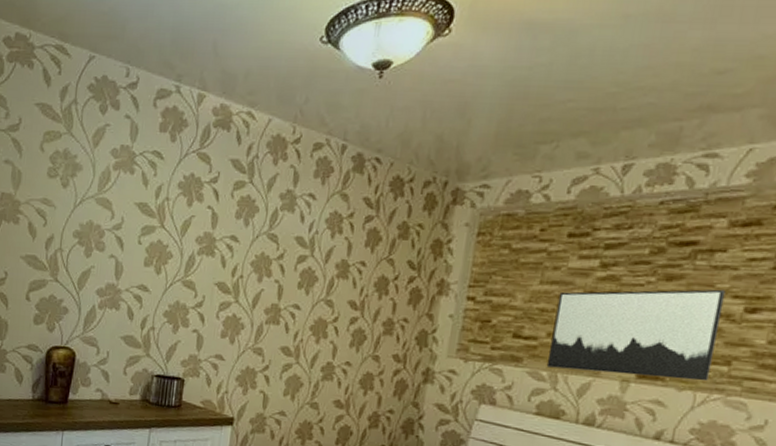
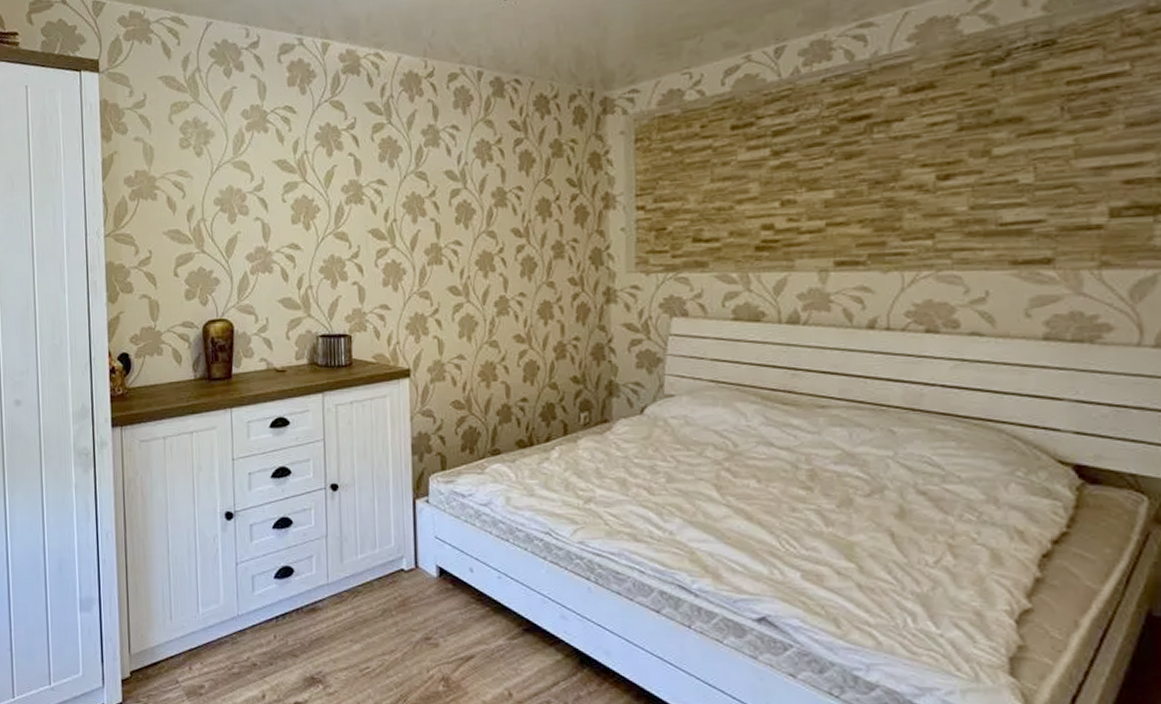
wall art: present [546,289,726,382] -> none [733,160,913,268]

